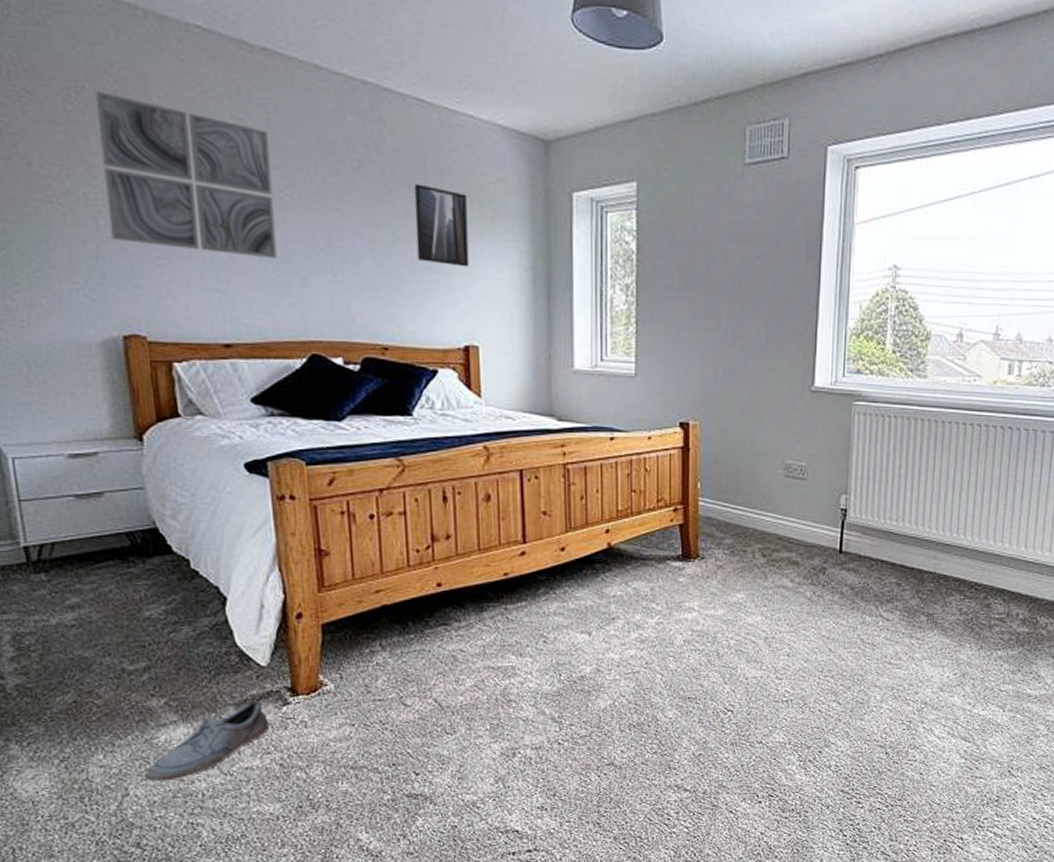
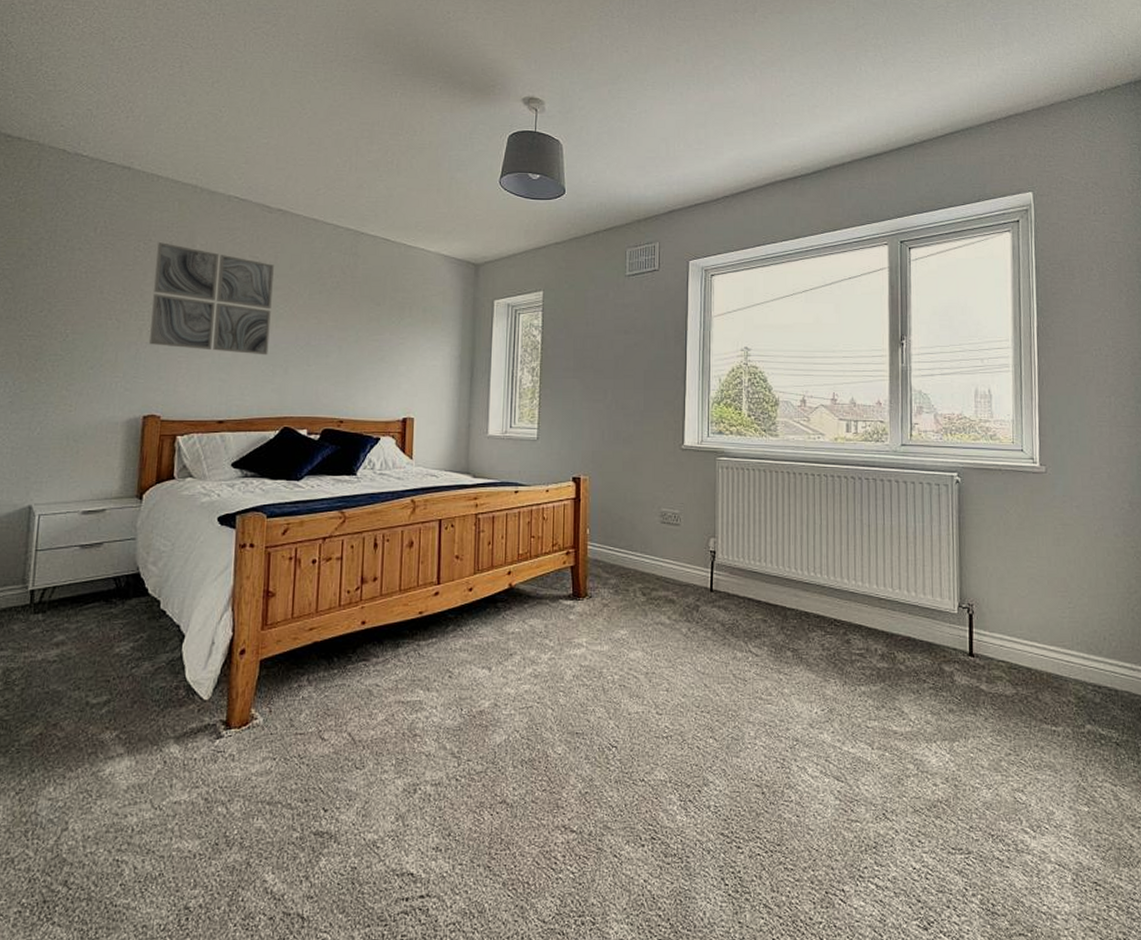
shoe: present [144,701,270,781] -> none [84,734,202,815]
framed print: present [414,184,469,267] -> none [373,298,414,358]

